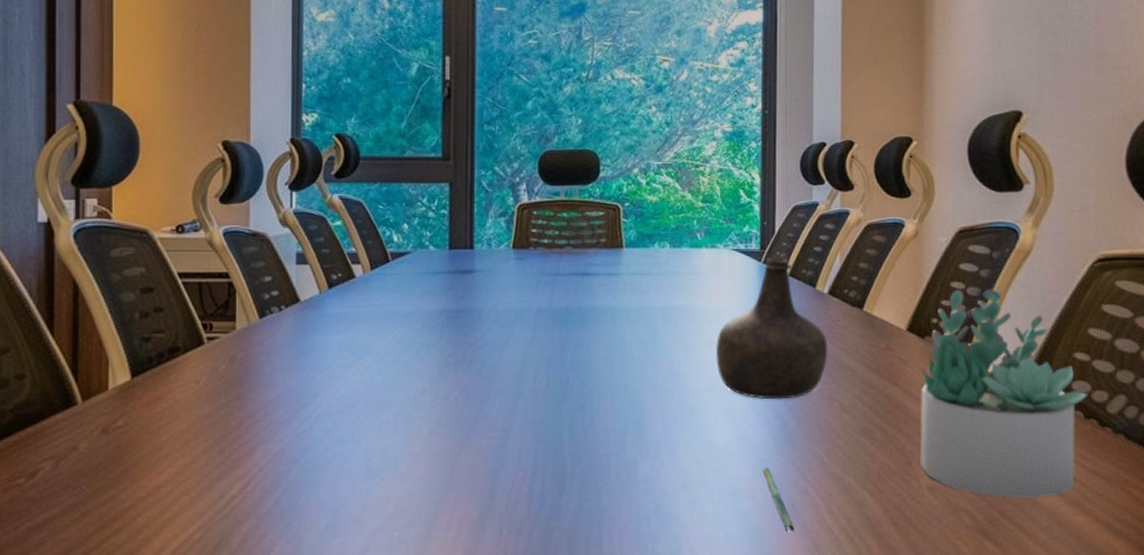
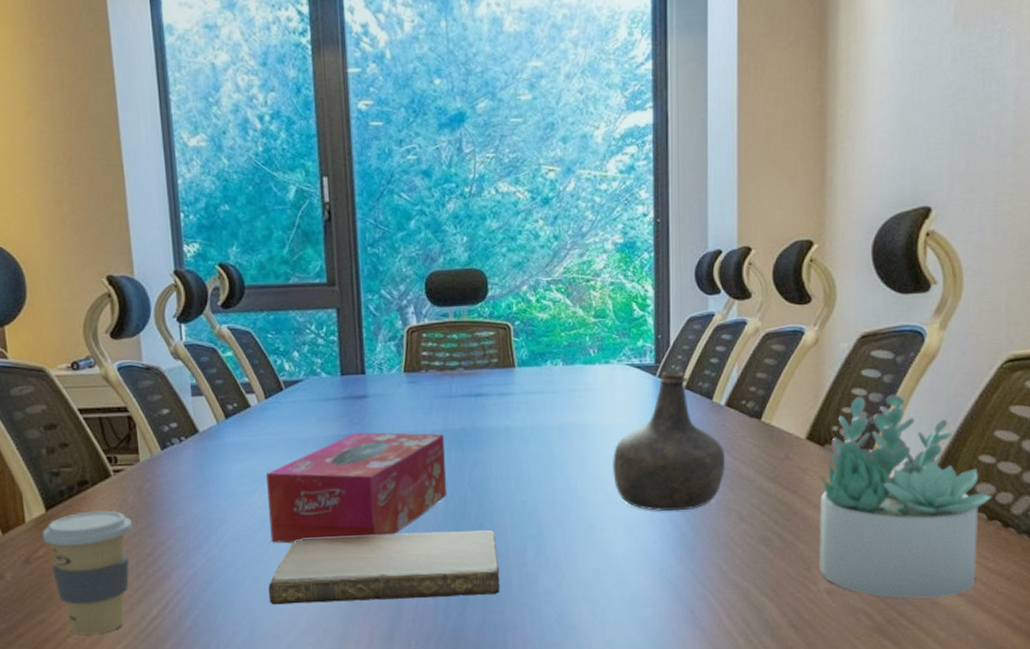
coffee cup: none [124,379,221,515] -> present [42,510,132,636]
notebook: none [357,412,598,486] -> present [268,529,500,605]
tissue box: none [365,308,550,421] -> present [266,432,448,544]
pen: present [763,467,795,532] -> none [662,576,694,636]

